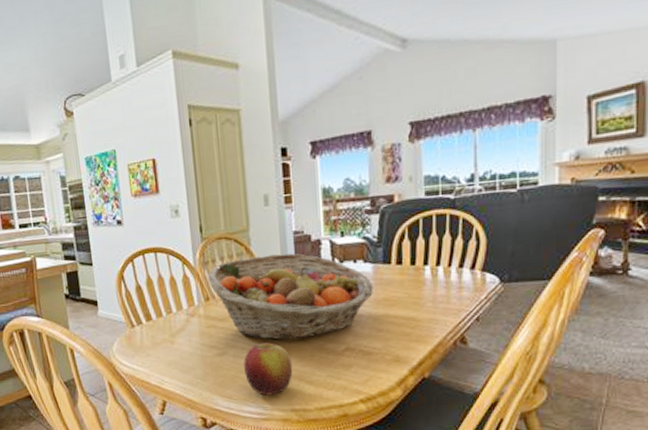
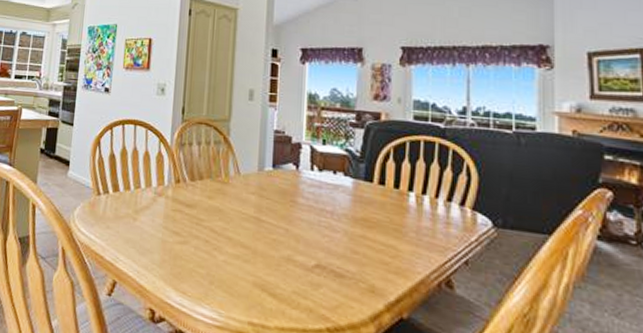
fruit basket: present [208,253,374,340] -> none [182,147,353,245]
apple: present [244,342,293,396] -> none [204,239,256,301]

